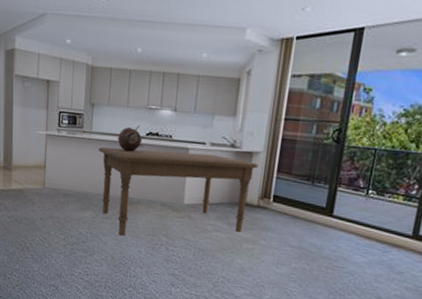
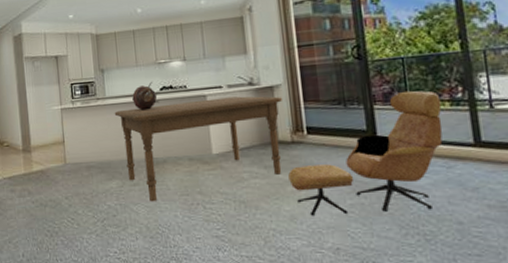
armchair: none [246,179,397,282] -> present [288,90,443,216]

